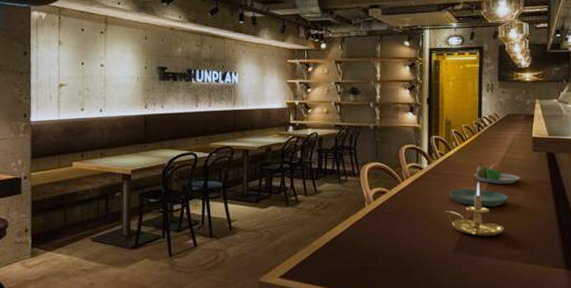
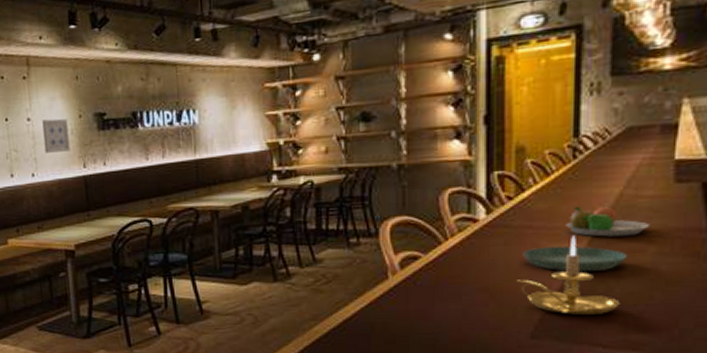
wall art: none [113,67,135,94] -> present [42,118,70,153]

